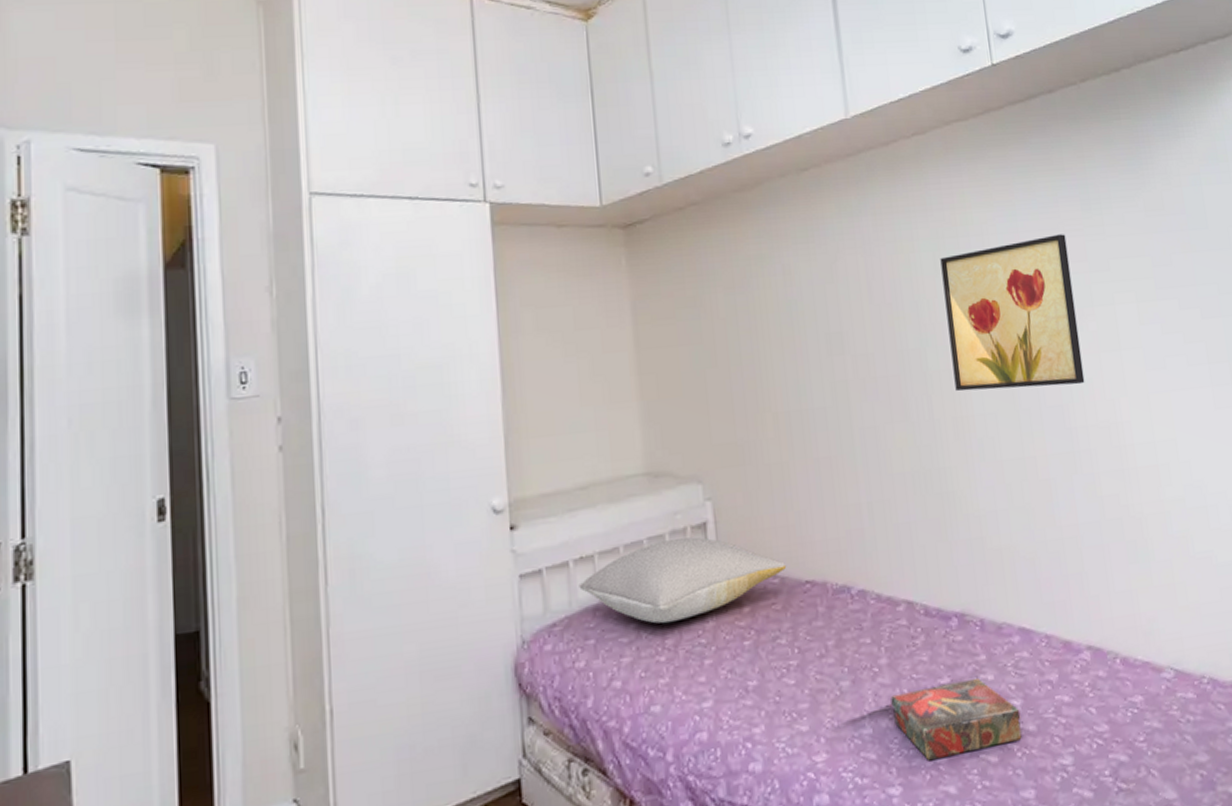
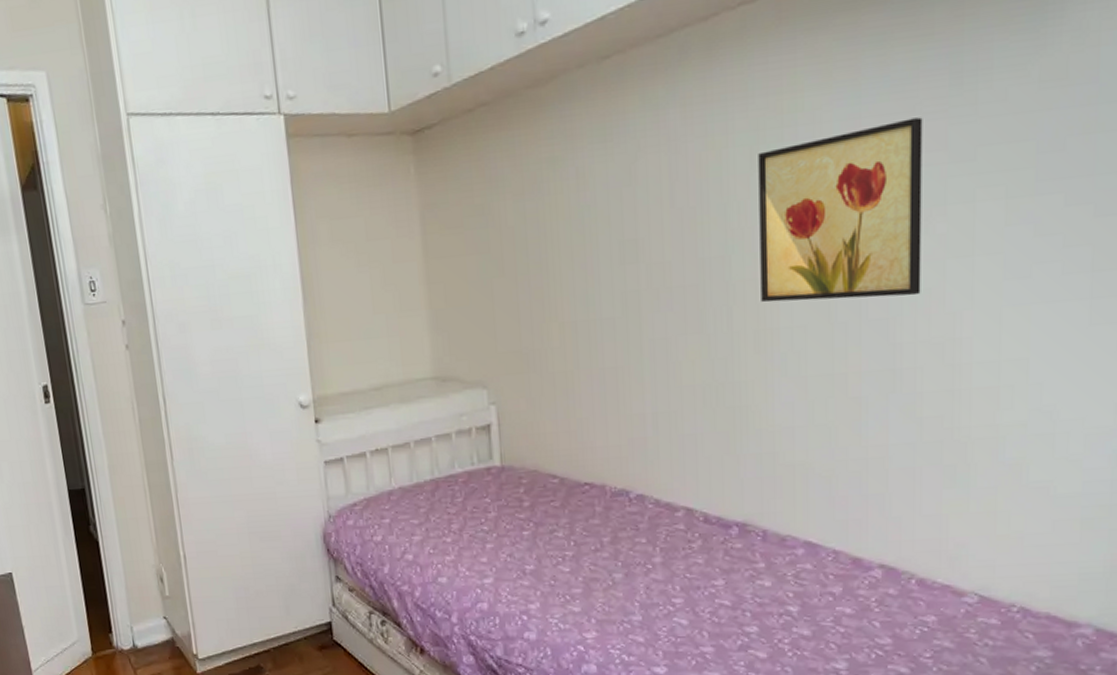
pillow: present [579,537,787,624] -> none [375,437,567,510]
book: present [890,677,1022,761] -> none [662,582,796,650]

